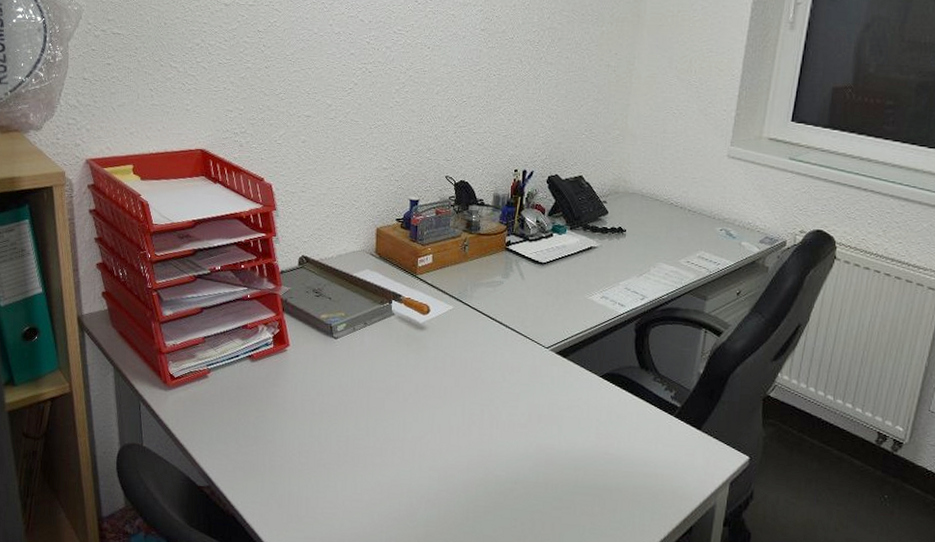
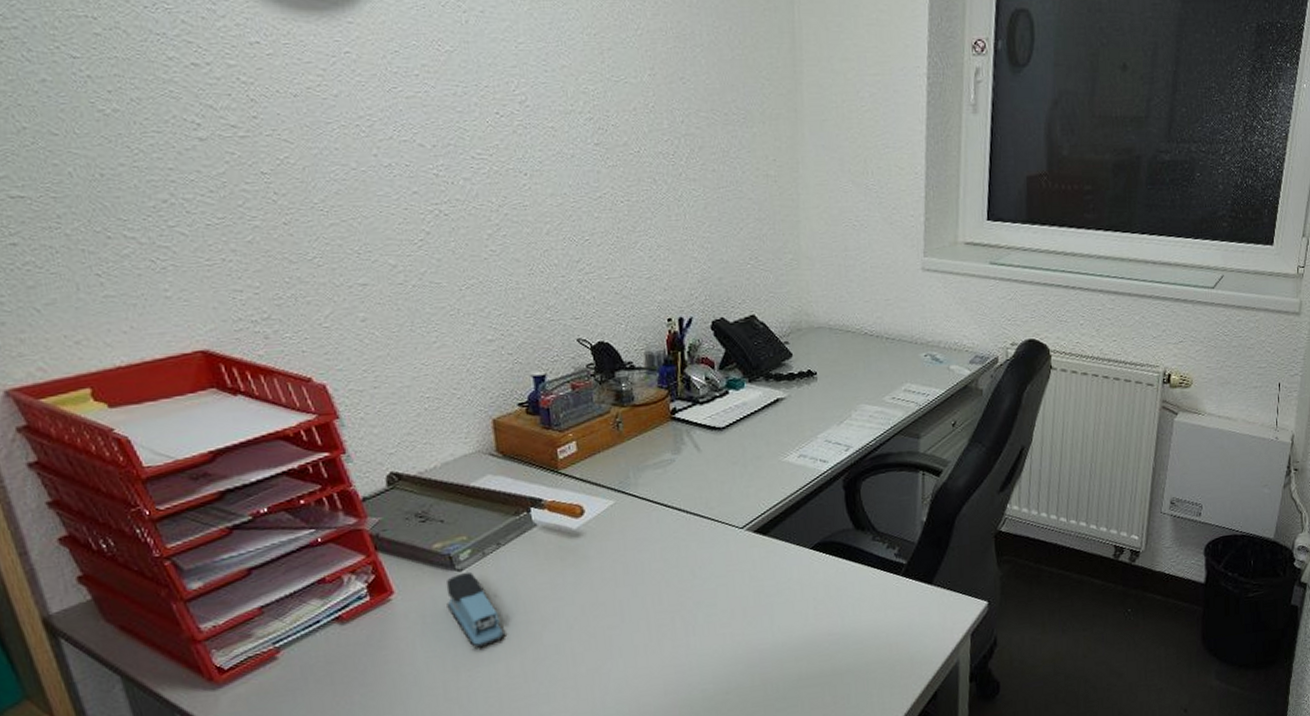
stapler: none [323,340,359,401] -> present [446,571,505,649]

